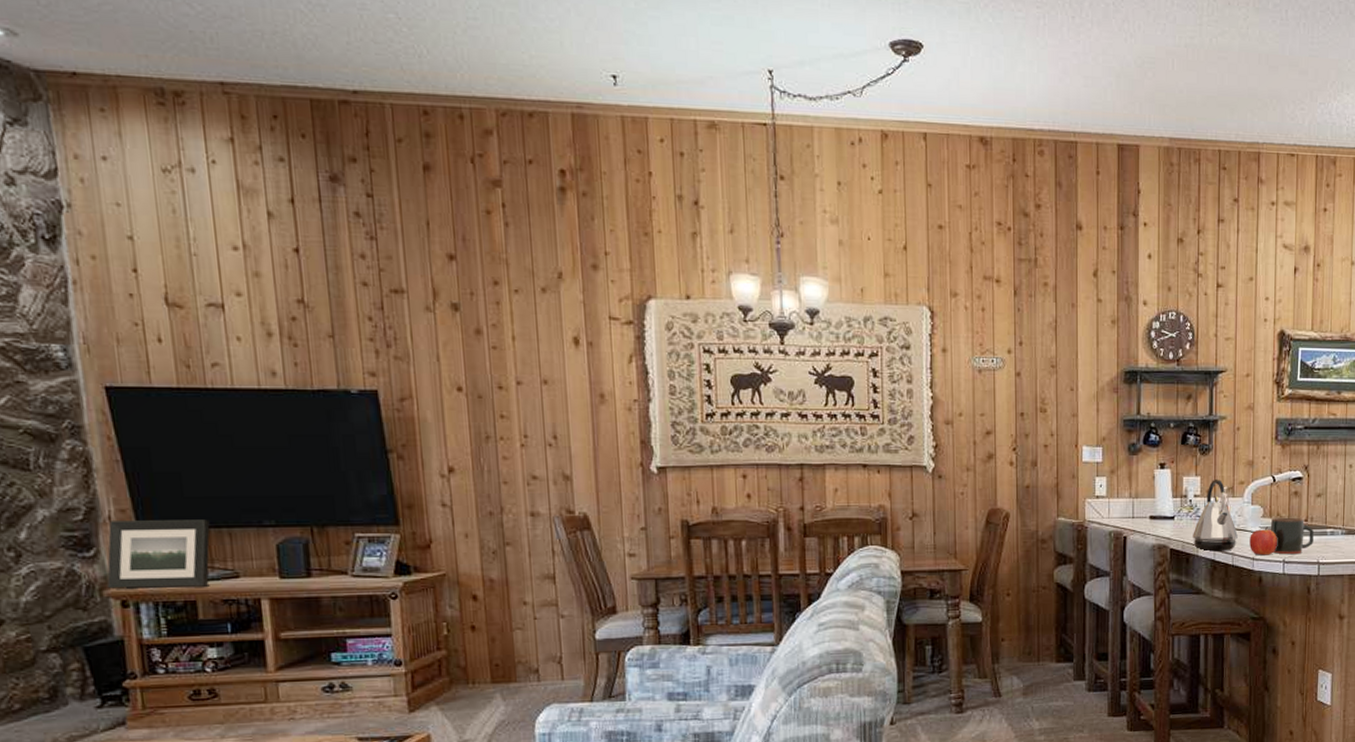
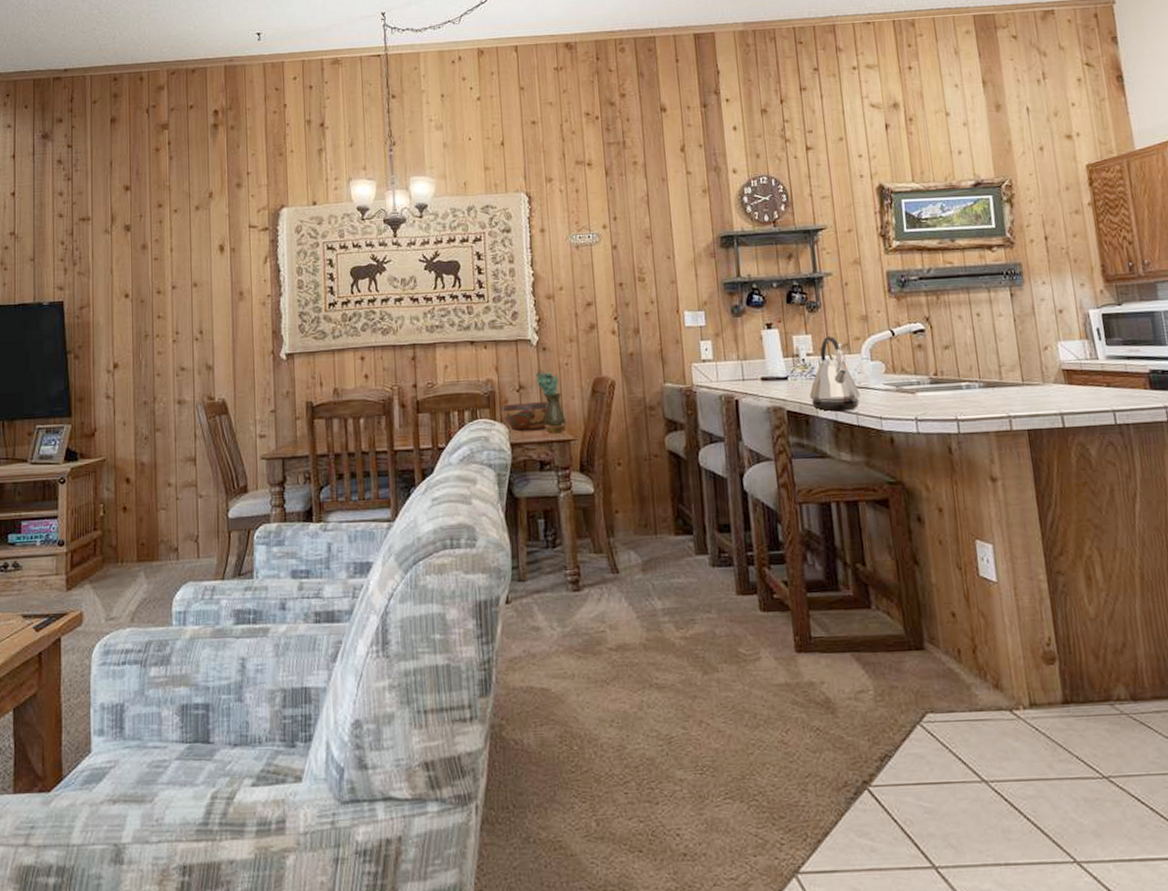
decorative bowl: none [893,530,941,560] -> present [501,401,548,432]
vase: none [930,497,958,563] -> present [535,369,566,434]
fruit: present [1249,526,1278,556] -> none [873,383,907,414]
mug: present [1270,517,1315,555] -> none [895,372,948,412]

